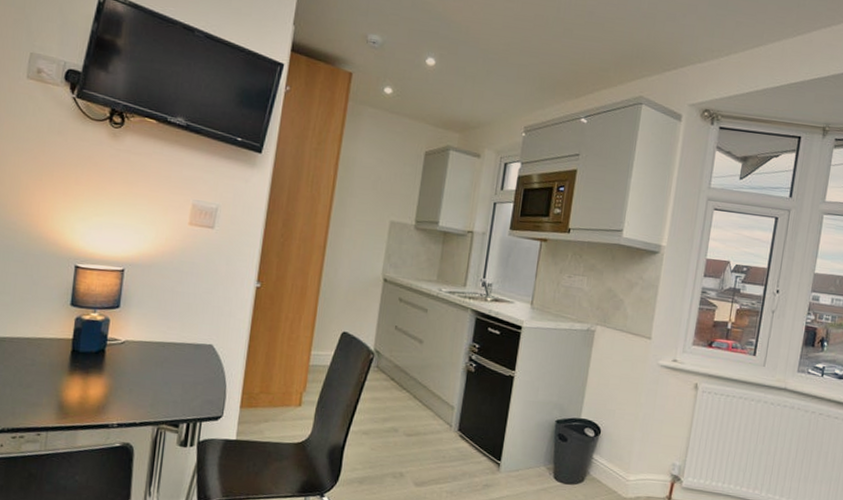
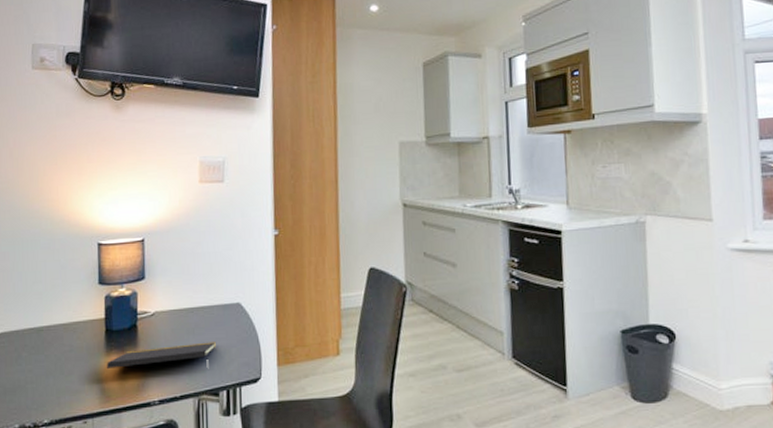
notepad: none [68,373,183,393] -> present [107,342,216,368]

